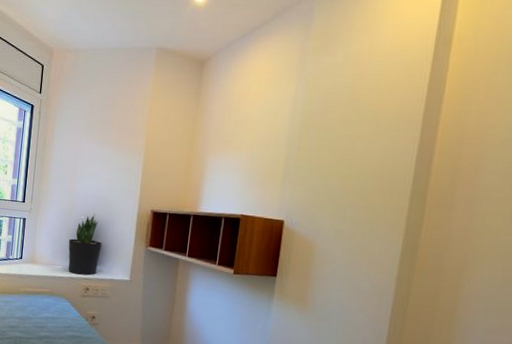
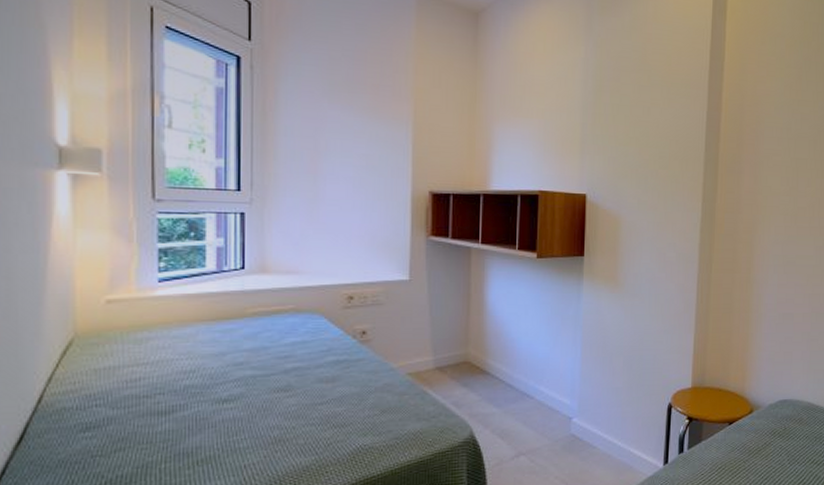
planter: present [68,213,102,276] -> none [316,200,366,280]

